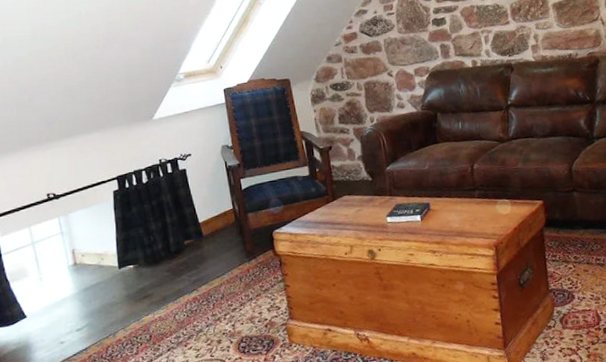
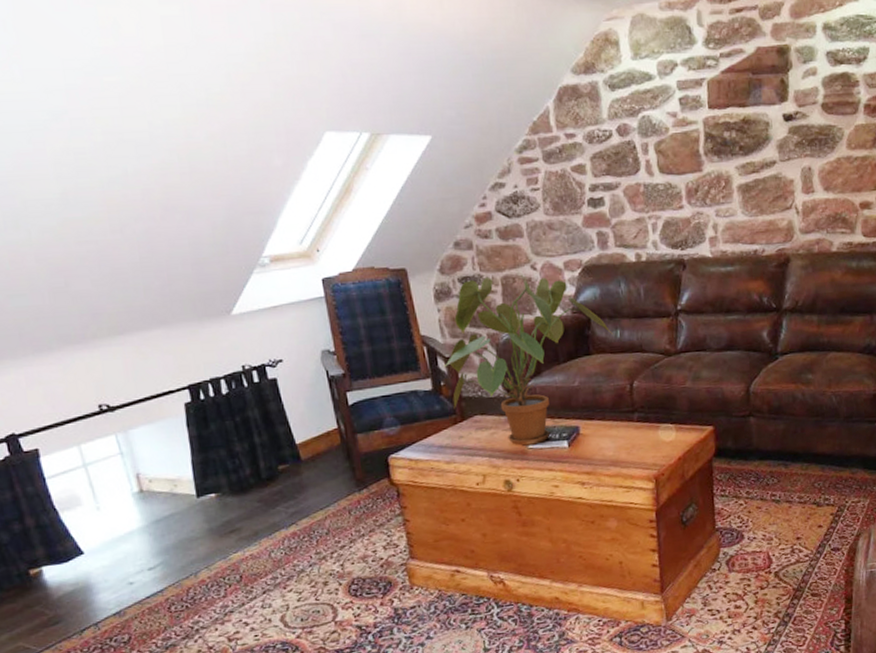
house plant: none [317,80,455,221] -> present [442,274,613,446]

